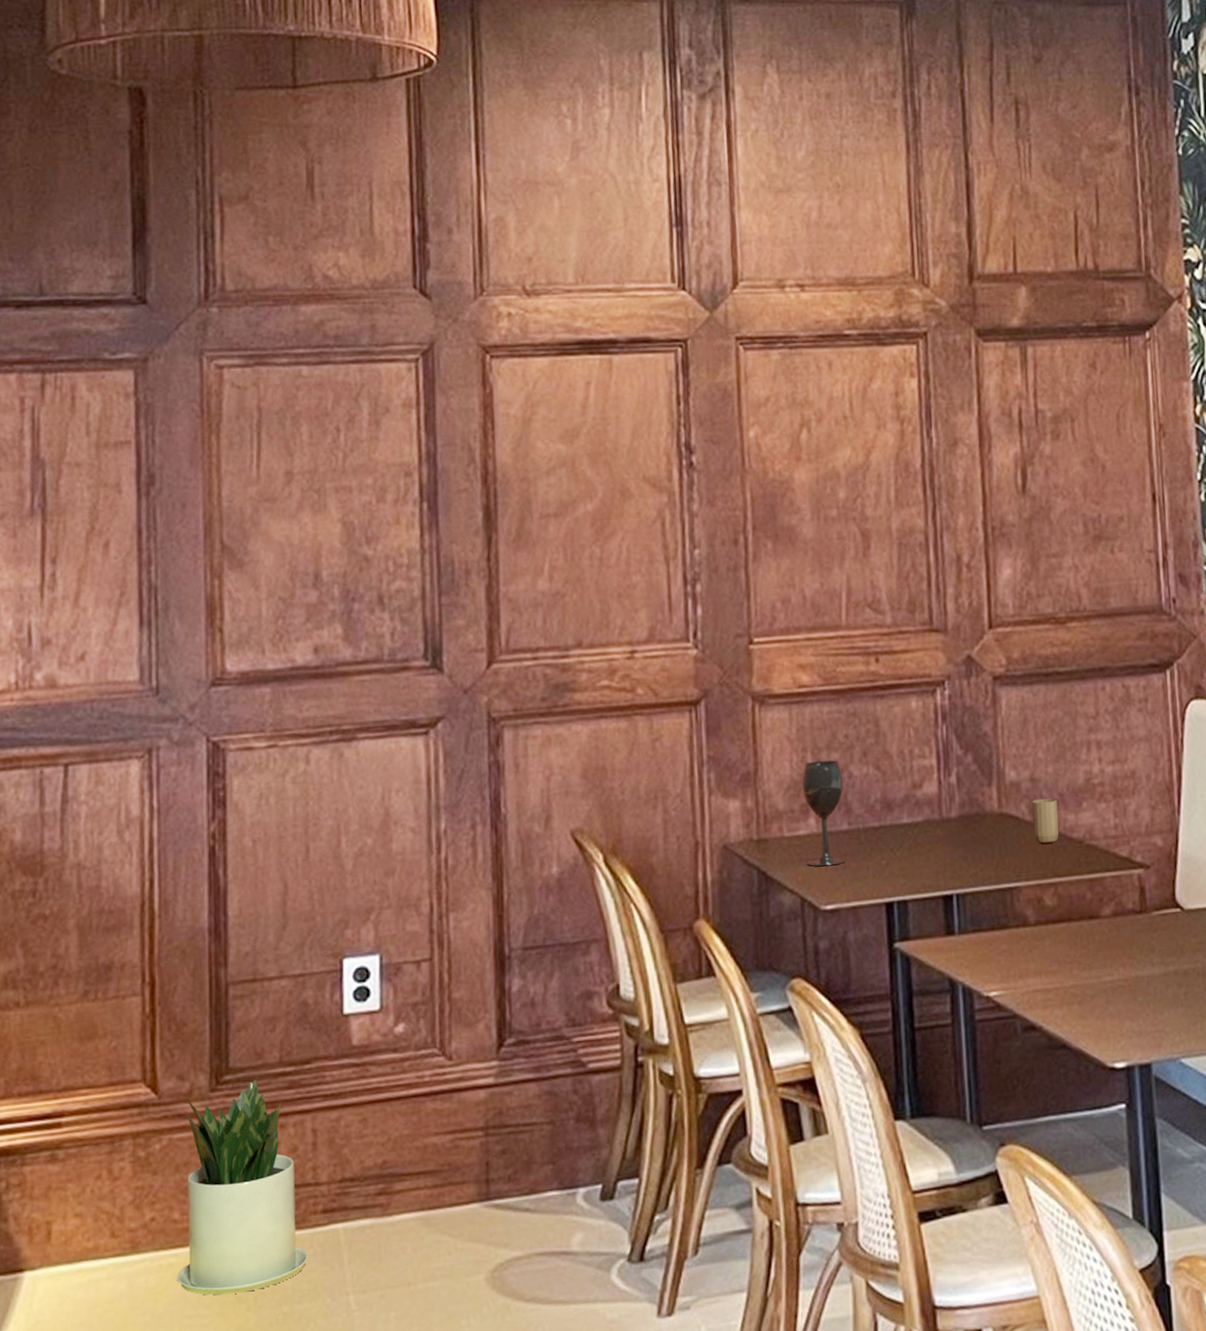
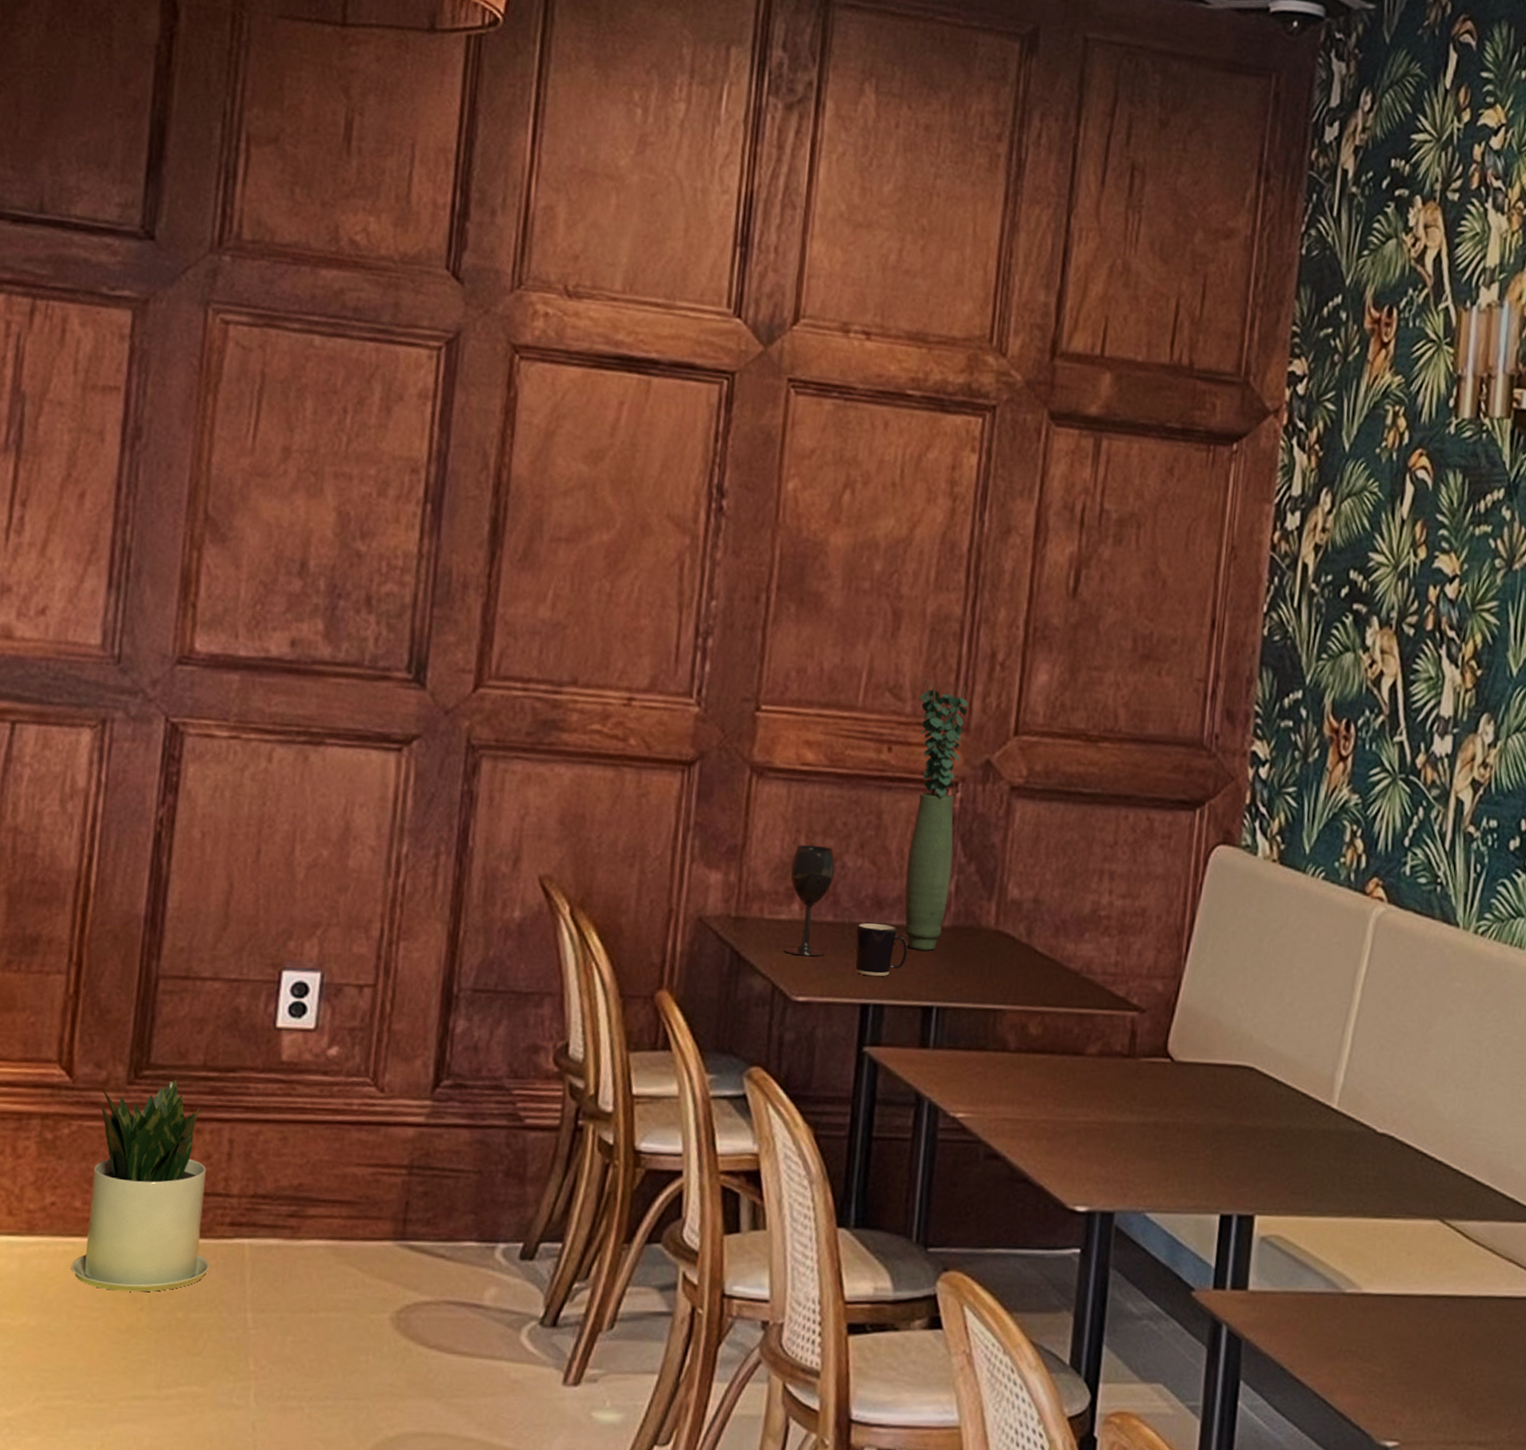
mug: none [871,823,922,876] -> present [855,922,908,977]
vase: none [897,589,952,844] -> present [904,678,969,951]
cup: present [1032,798,1059,844] -> none [1027,922,1059,970]

